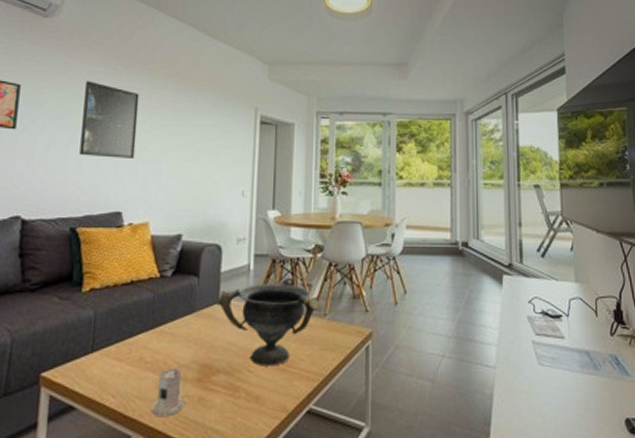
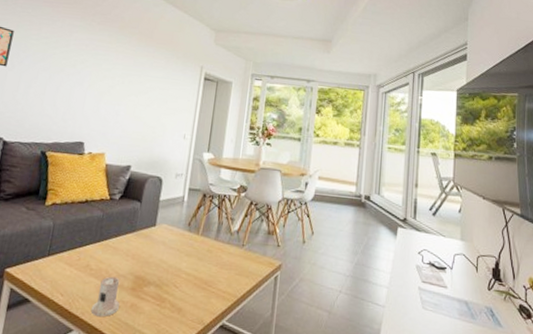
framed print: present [79,81,140,158] -> none [55,32,108,99]
decorative bowl: present [217,277,322,366] -> none [154,210,241,285]

